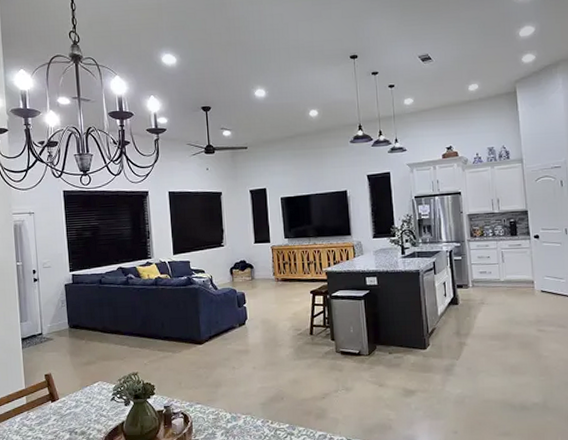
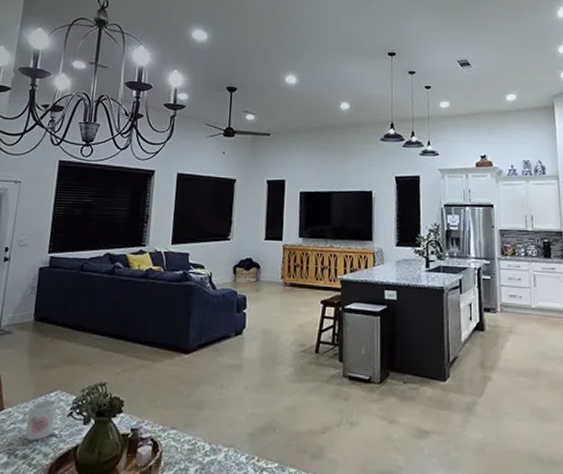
mug: none [78,388,111,421] -> present [24,399,68,441]

